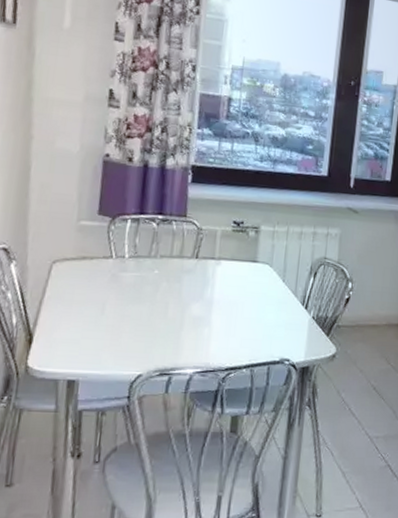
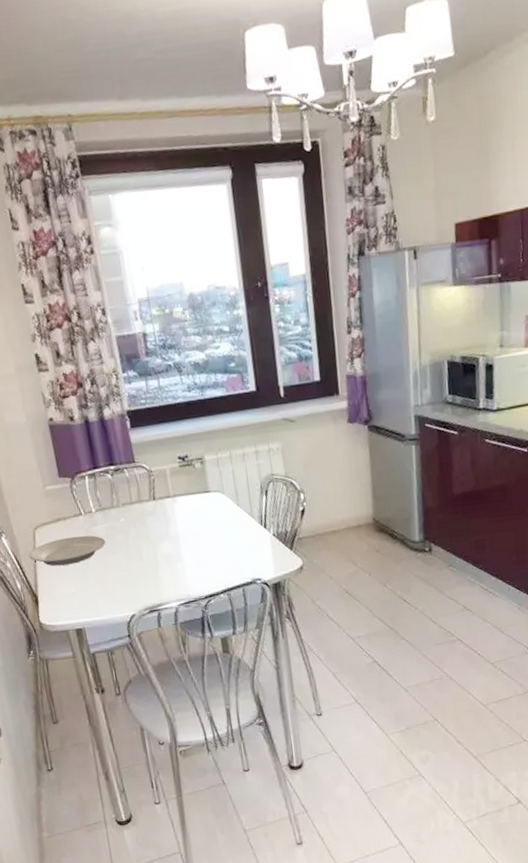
plate: none [37,278,131,308] -> present [28,535,106,566]

